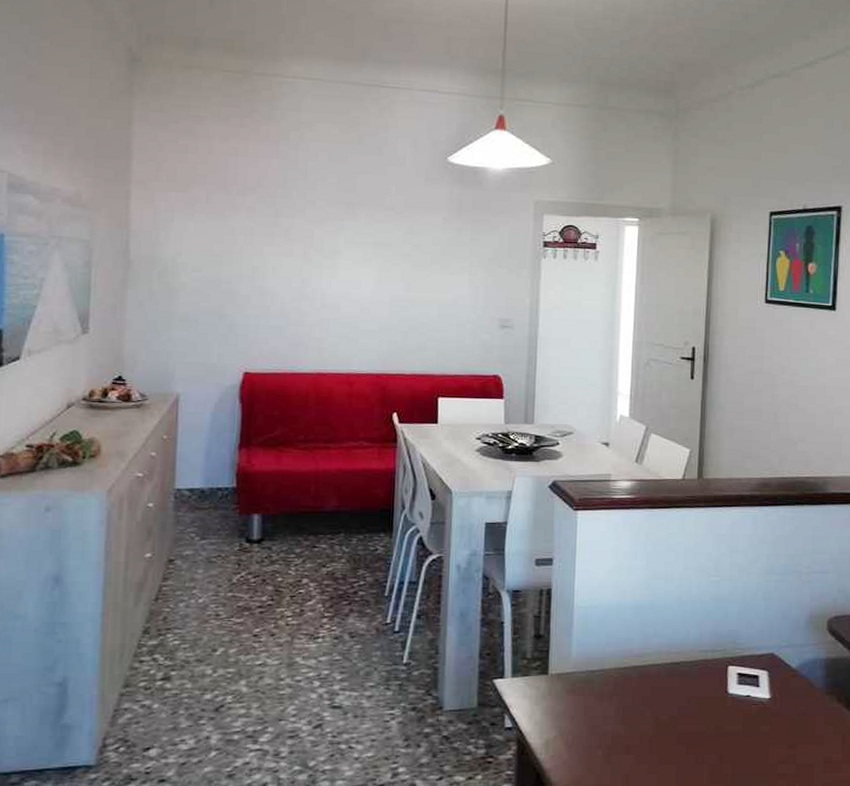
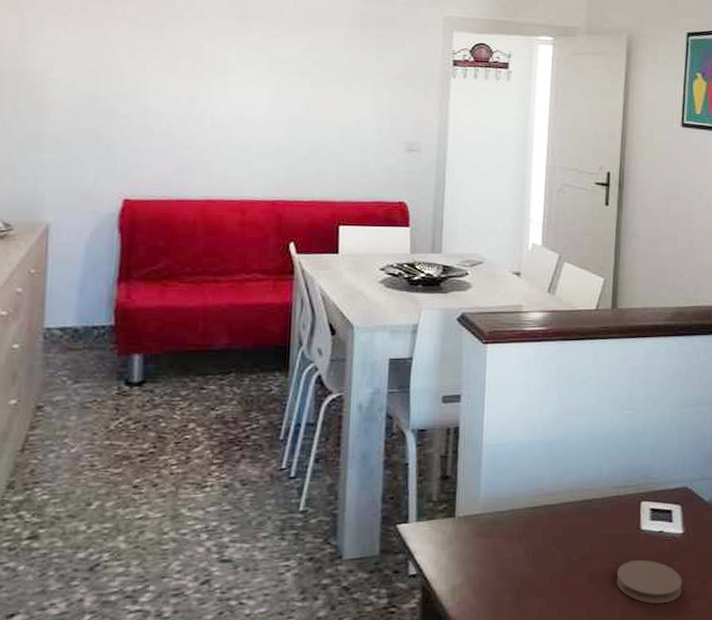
coaster: none [704,723,770,766] -> present [616,560,683,604]

